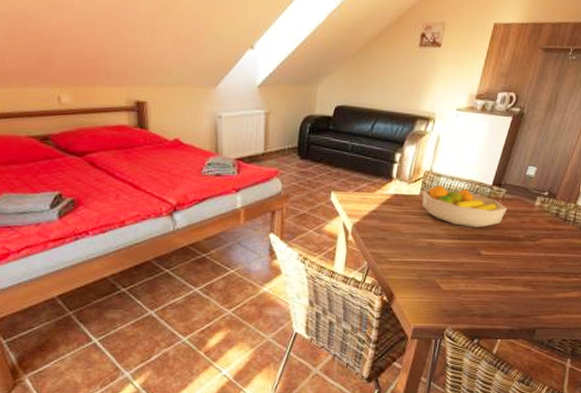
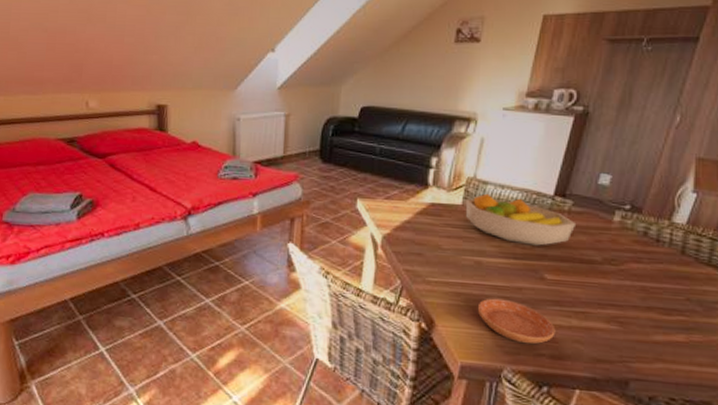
saucer: none [428,272,487,307] -> present [477,298,556,345]

